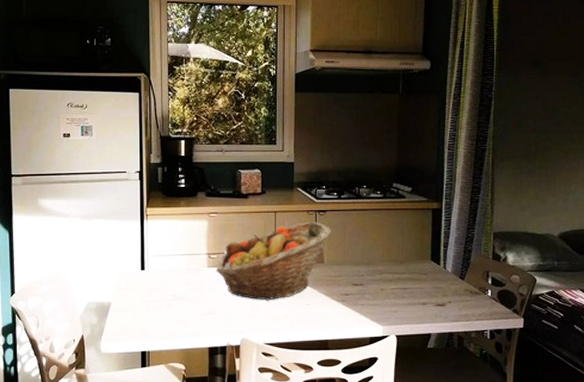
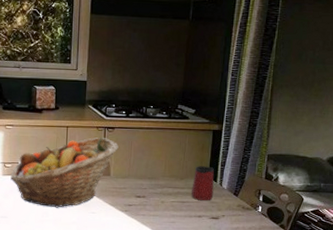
mug: none [413,248,438,287] -> present [192,166,214,201]

